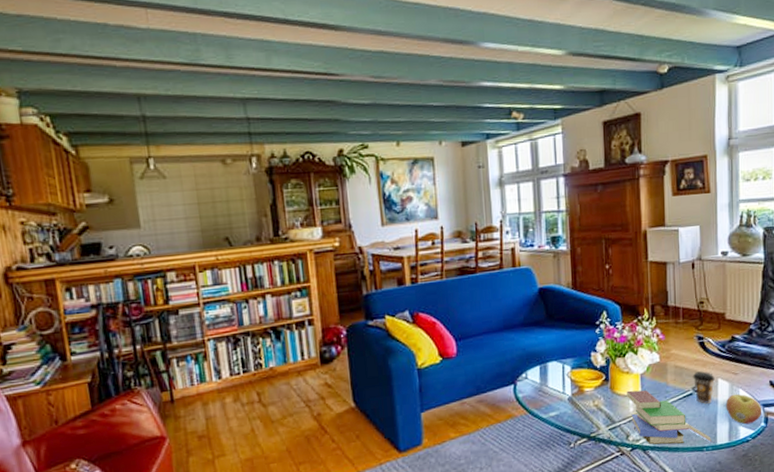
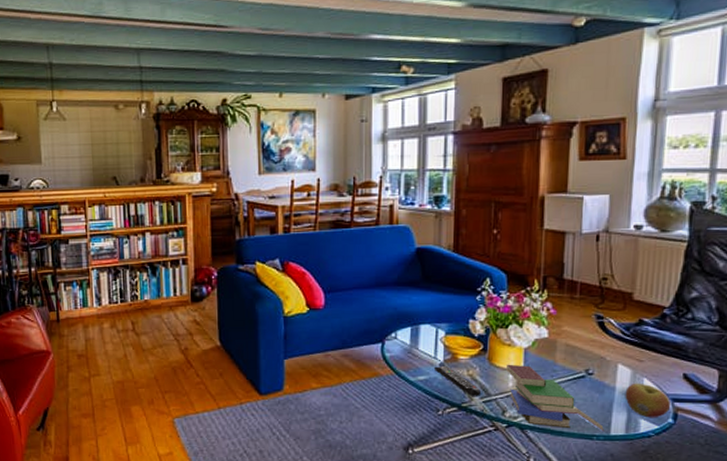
remote control: none [563,400,607,427] -> present [433,366,482,397]
coffee cup: present [692,371,715,404] -> none [586,353,614,389]

